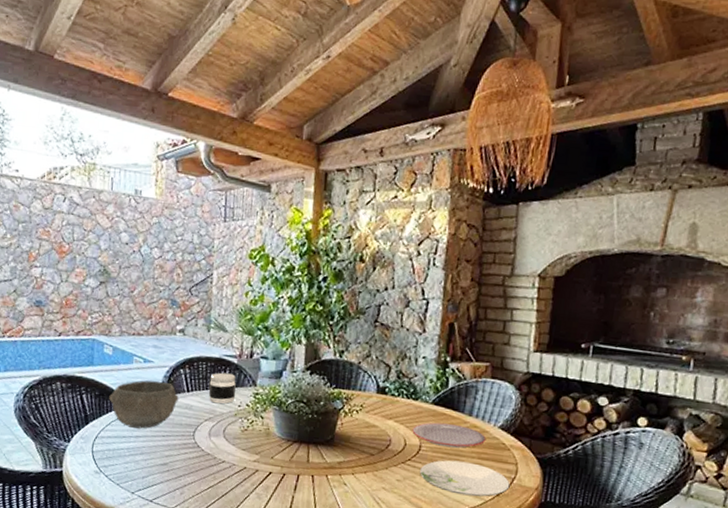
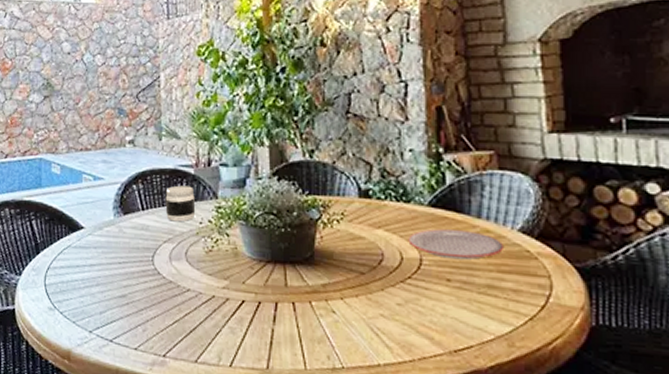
bowl: present [109,380,179,429] -> none [59,199,133,256]
plate: present [419,460,510,497] -> none [423,275,546,322]

